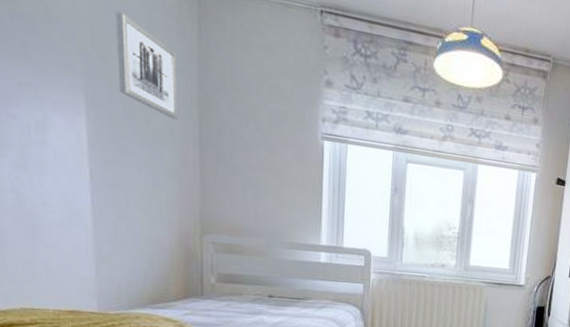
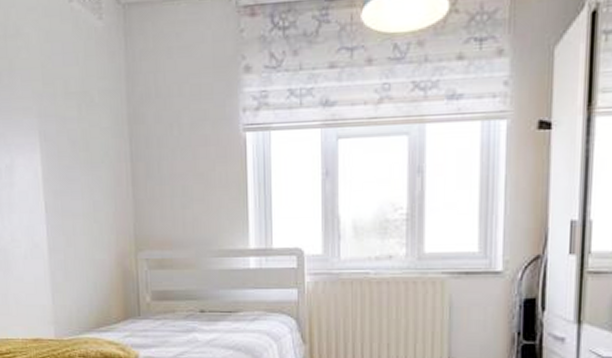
wall art: present [115,12,179,120] -> none [59,50,113,141]

